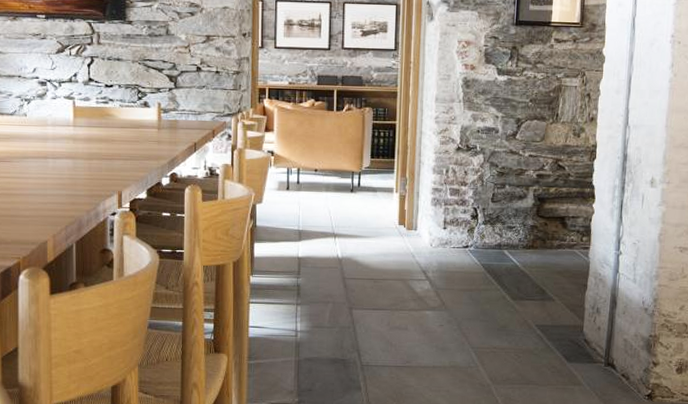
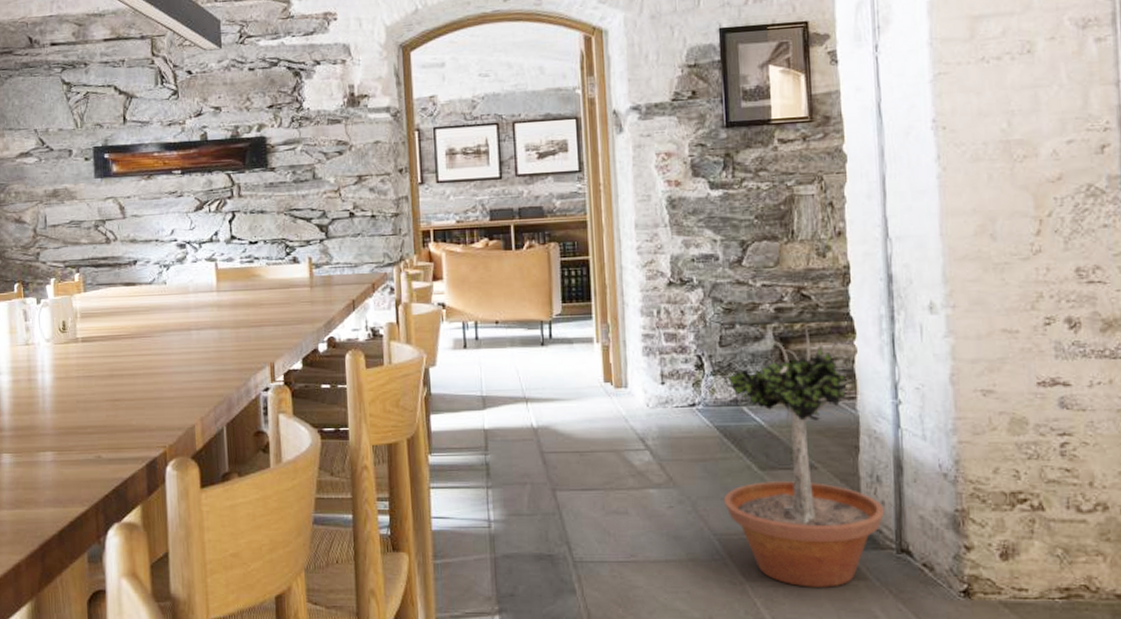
potted tree: none [482,189,600,390] -> present [723,324,885,588]

